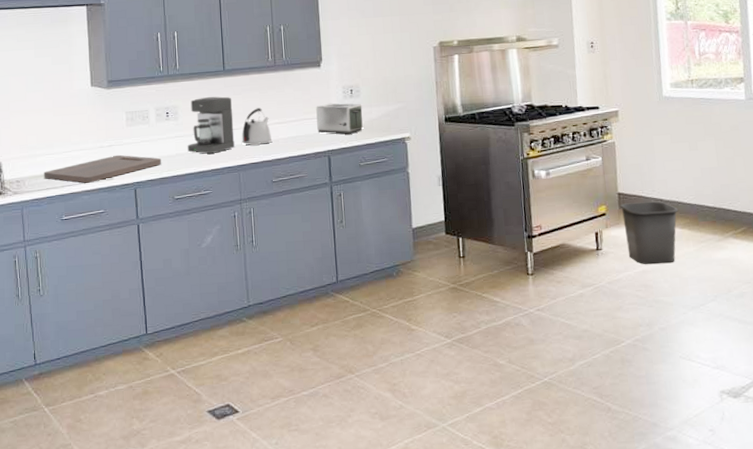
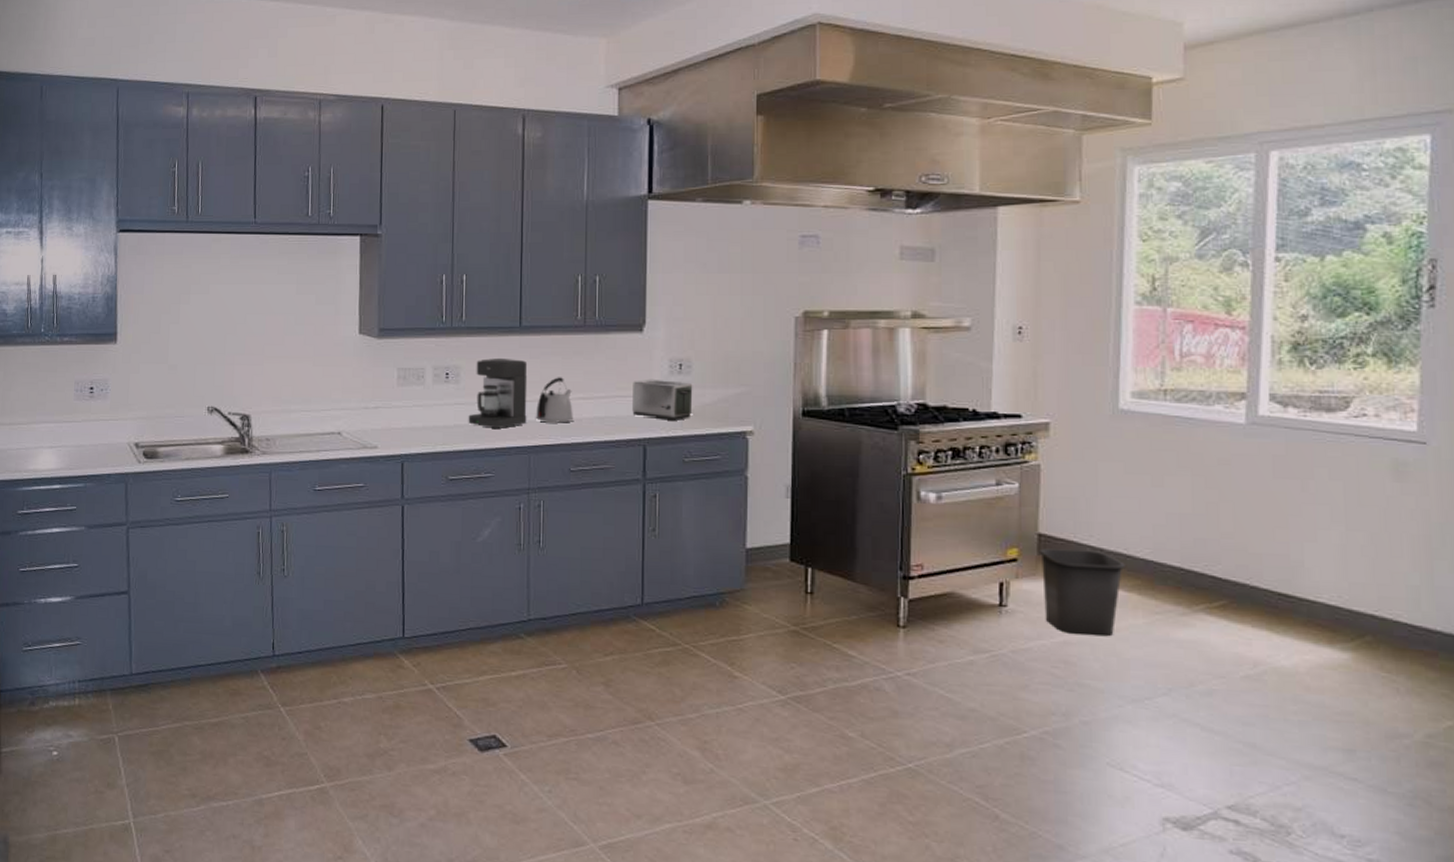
cutting board: present [44,154,162,183] -> none [297,419,436,450]

